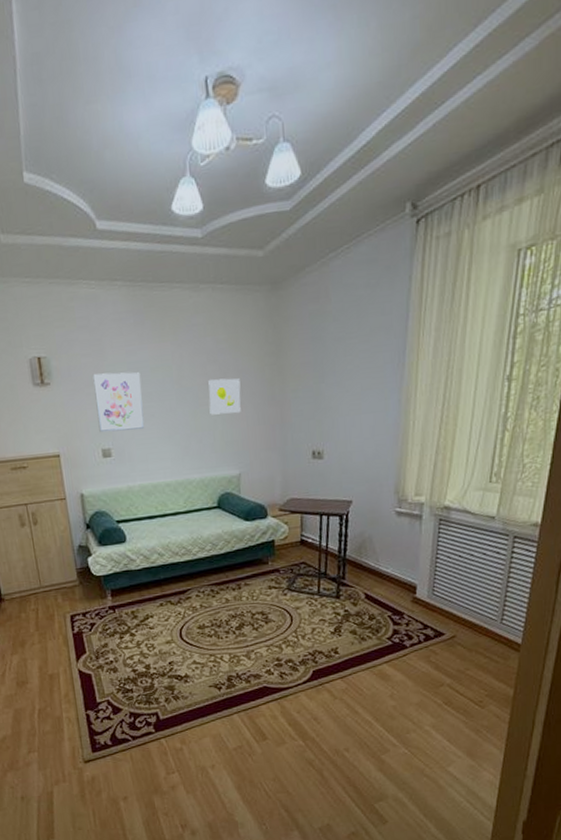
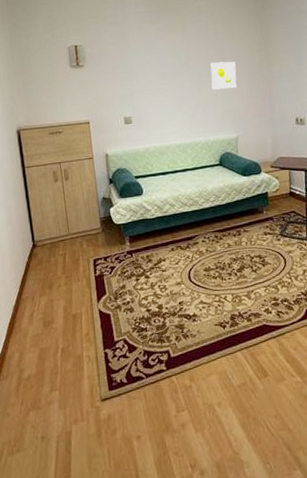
wall art: present [92,372,145,433] -> none [118,57,159,104]

